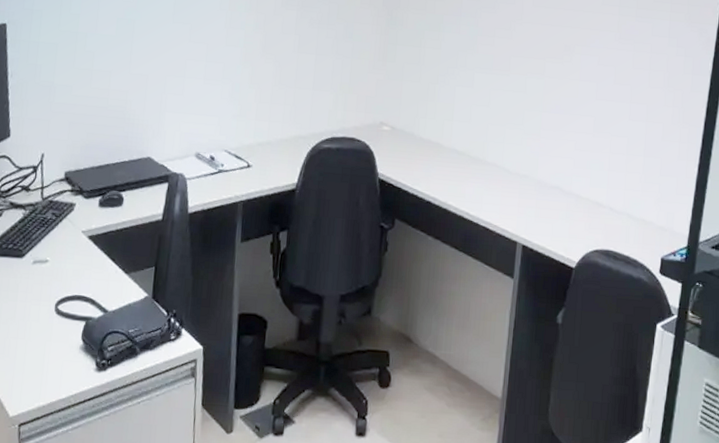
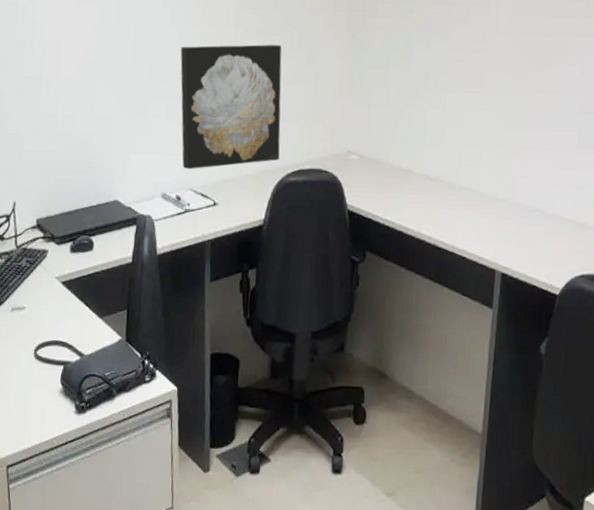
wall art: none [217,12,320,132] -> present [180,44,282,170]

